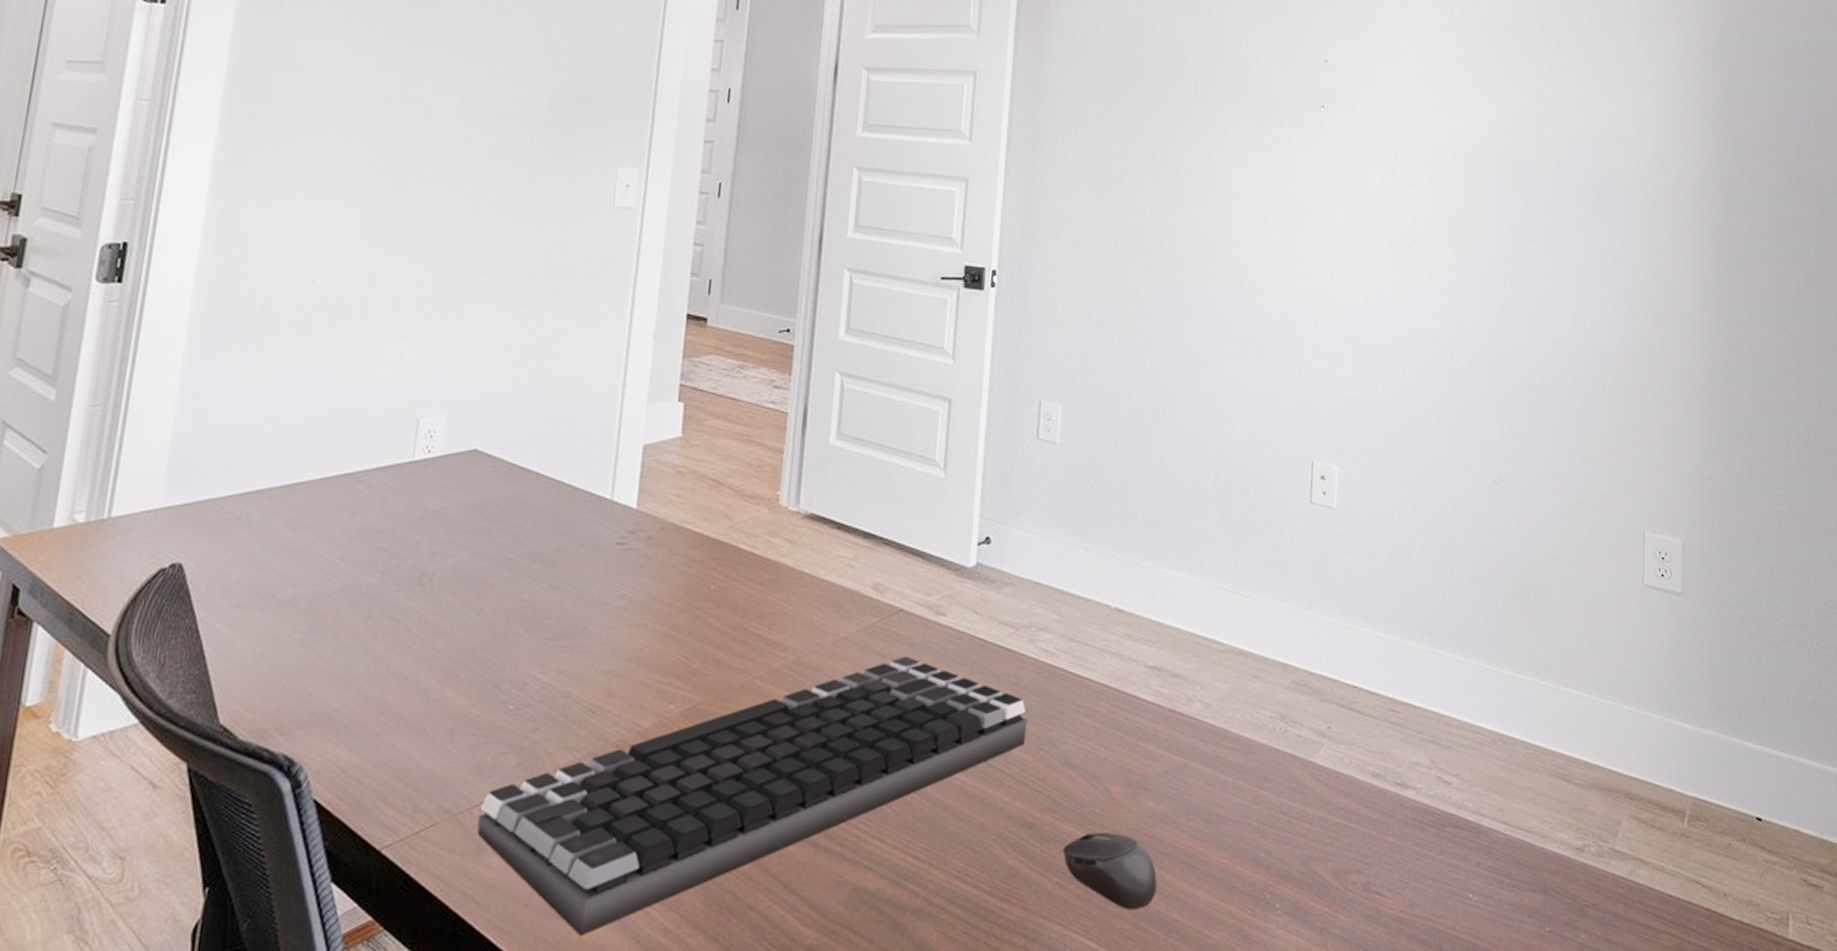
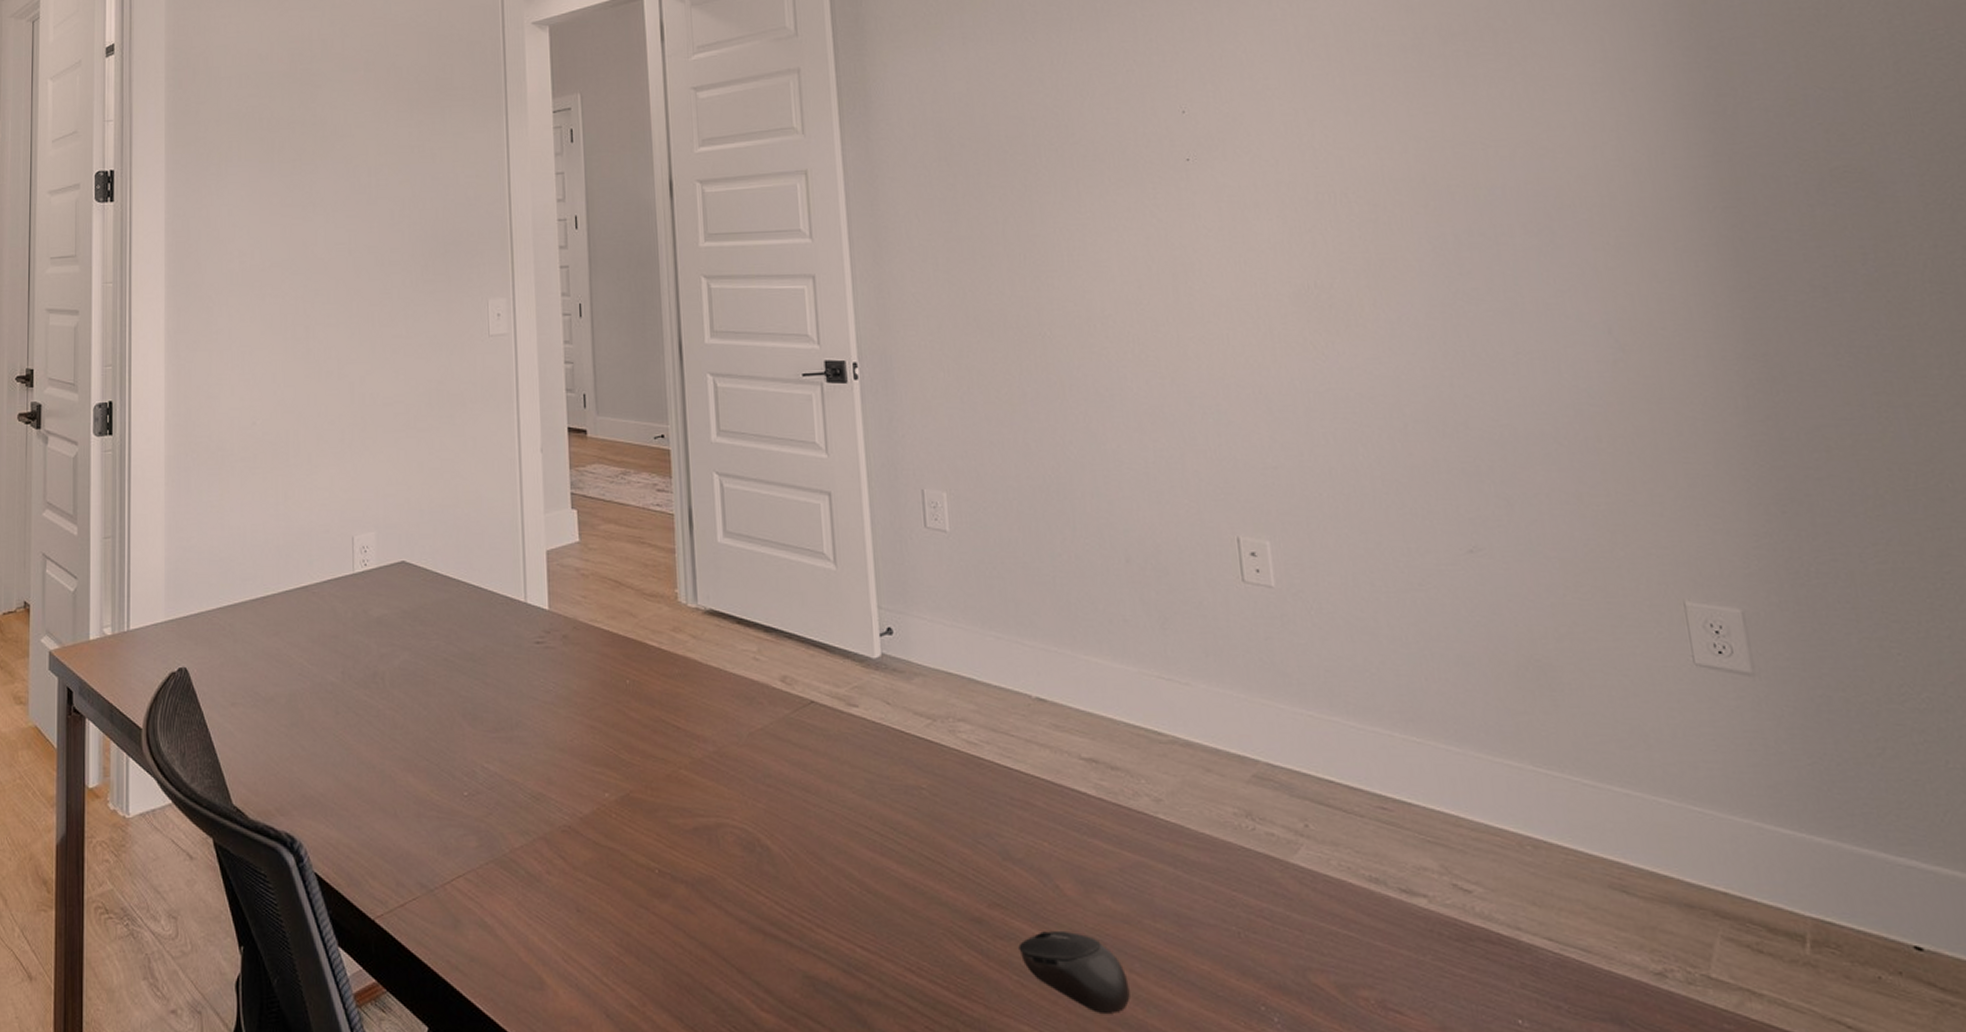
computer keyboard: present [477,656,1028,937] -> none [452,747,961,1008]

